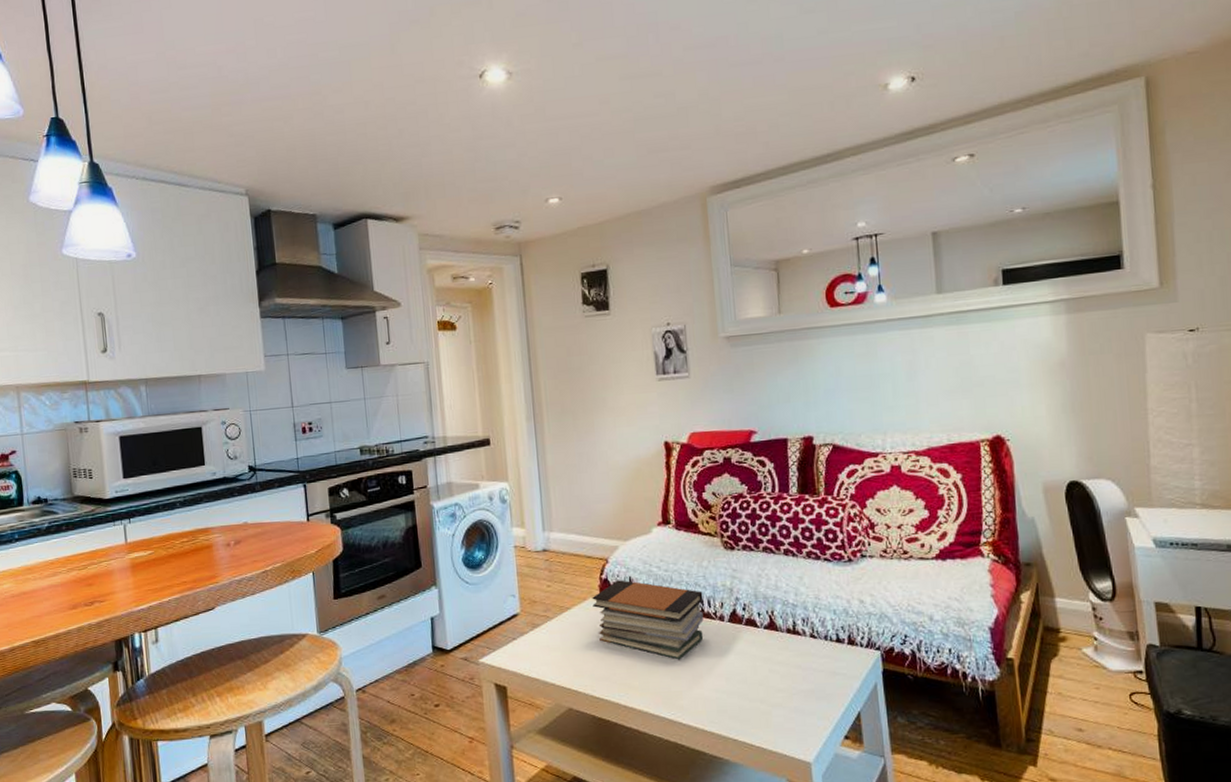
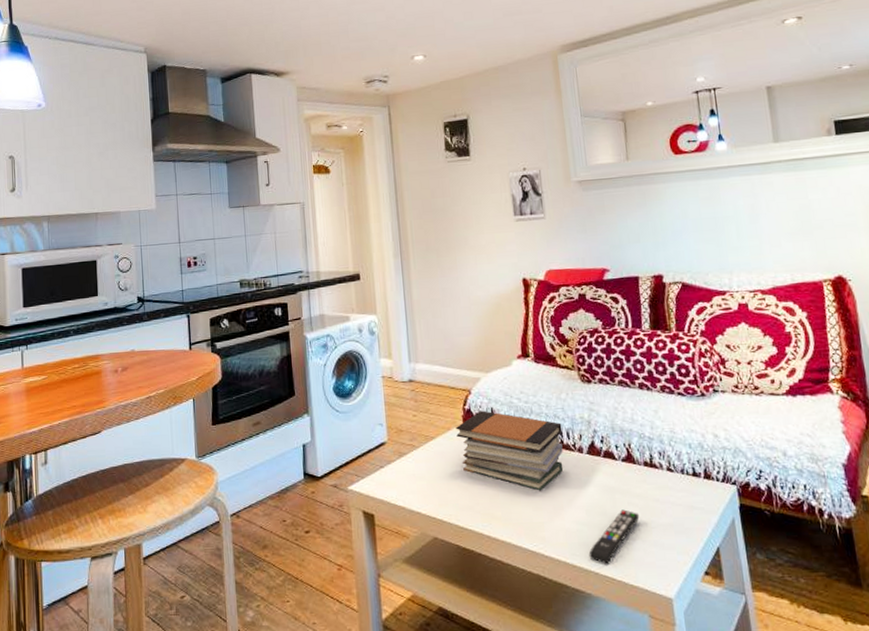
remote control: none [727,677,781,731] -> present [588,509,640,564]

